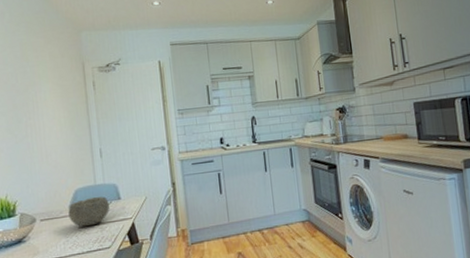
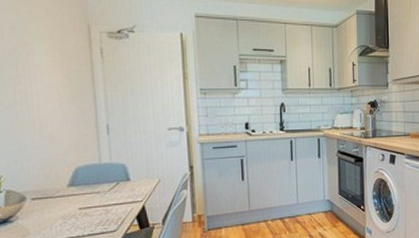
bowl: present [68,196,110,227] -> none [66,177,117,208]

